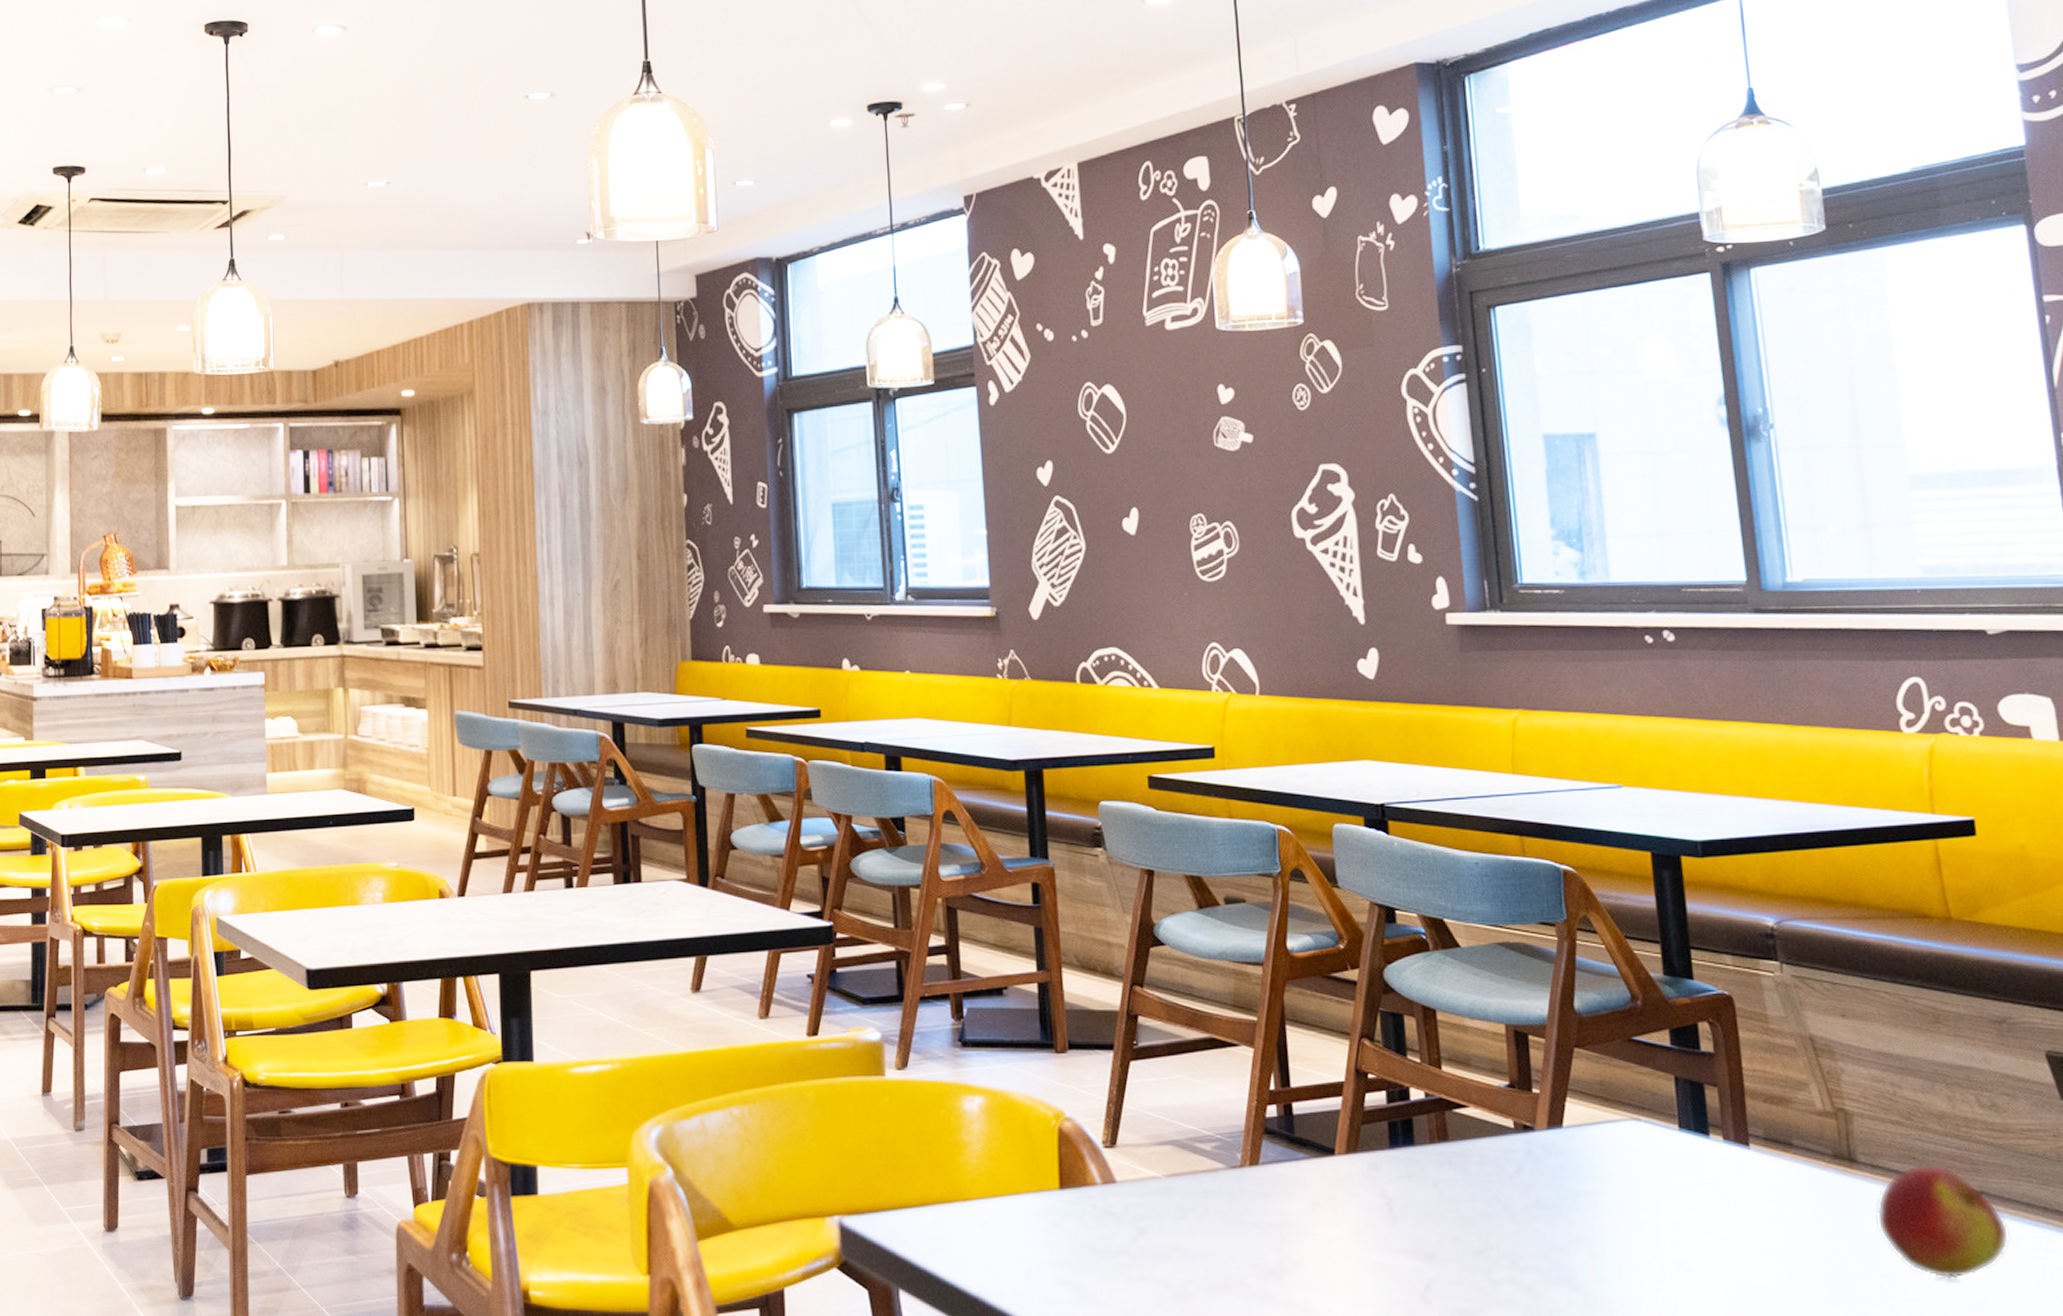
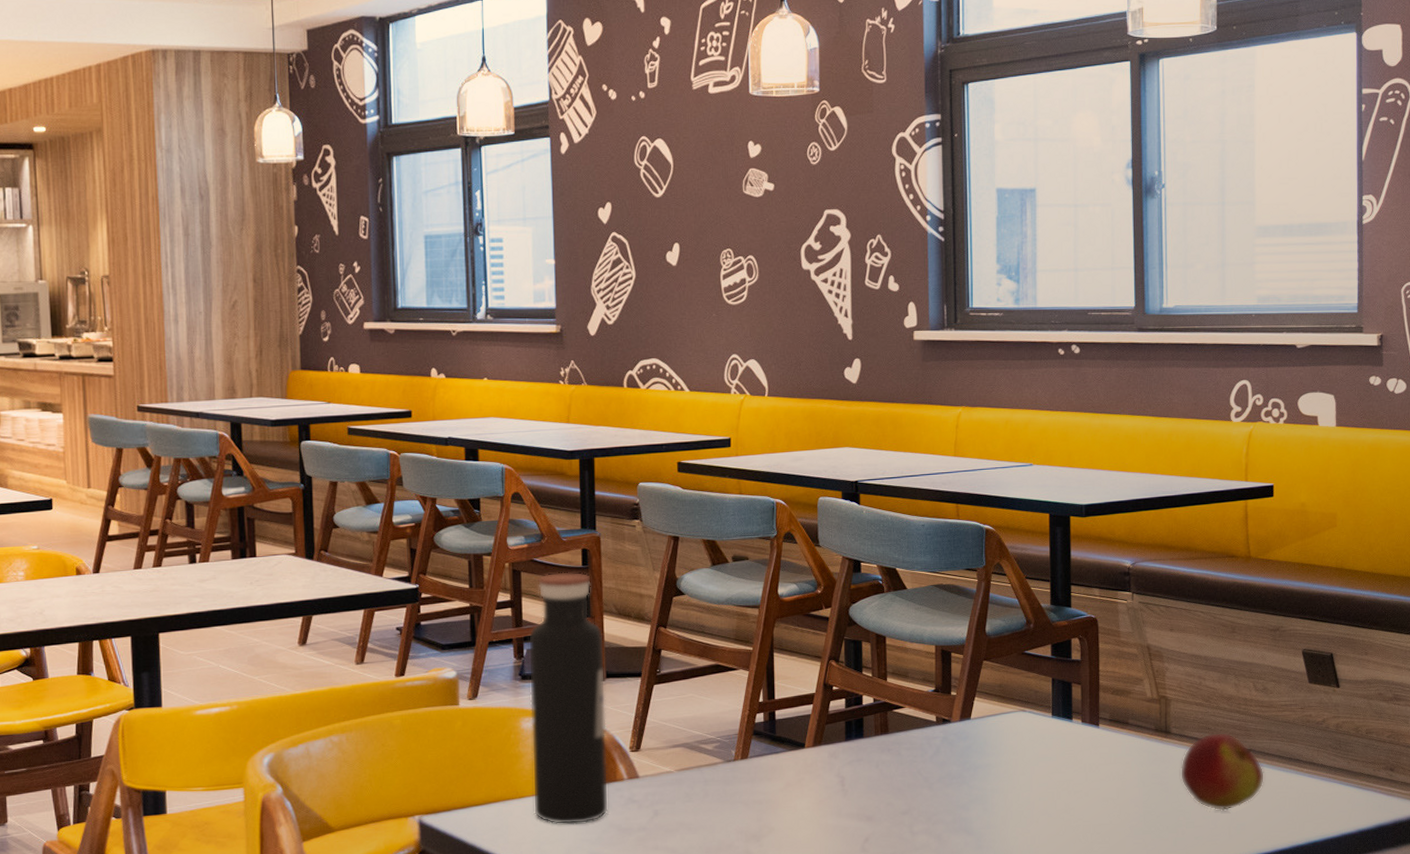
water bottle: none [968,911,1079,1240] -> present [528,571,609,825]

